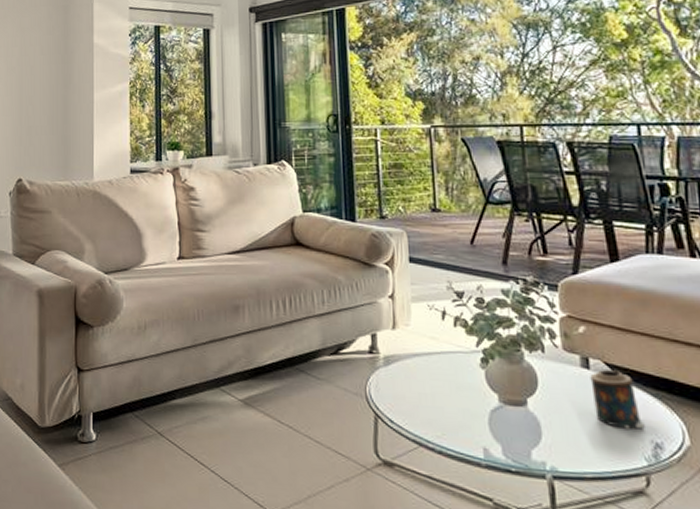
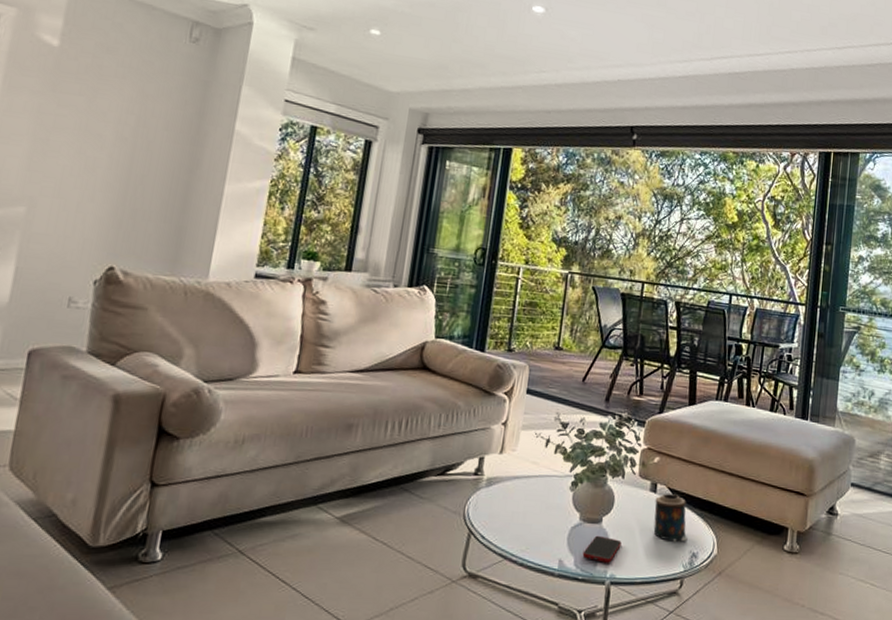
cell phone: none [510,420,557,453] -> present [582,535,622,563]

